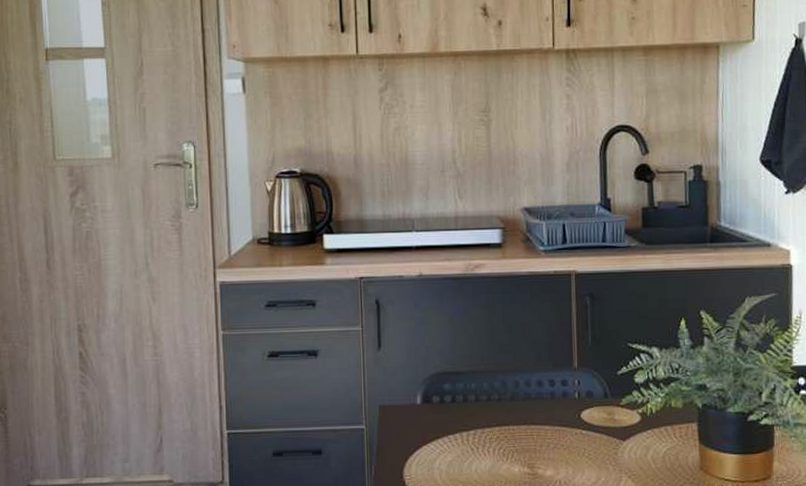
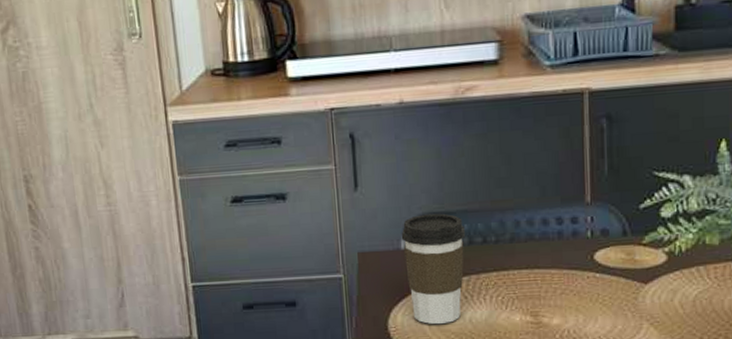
coffee cup: none [417,373,473,474] -> present [401,213,466,325]

